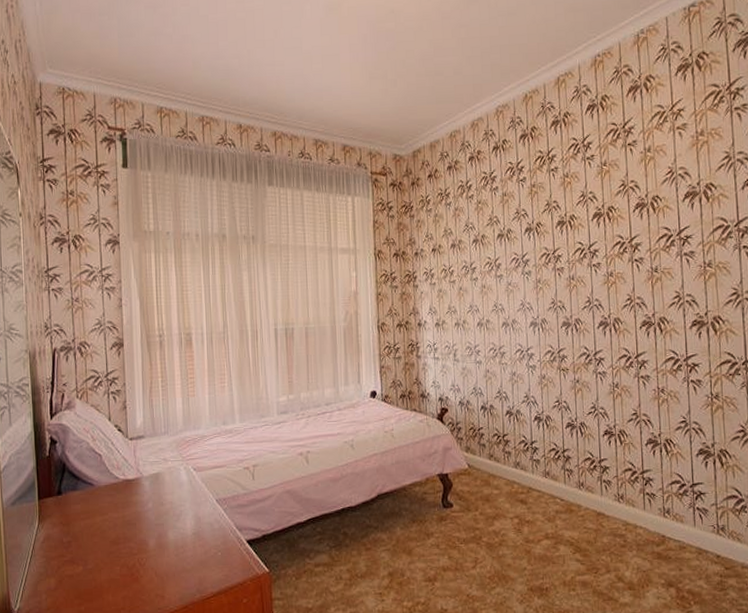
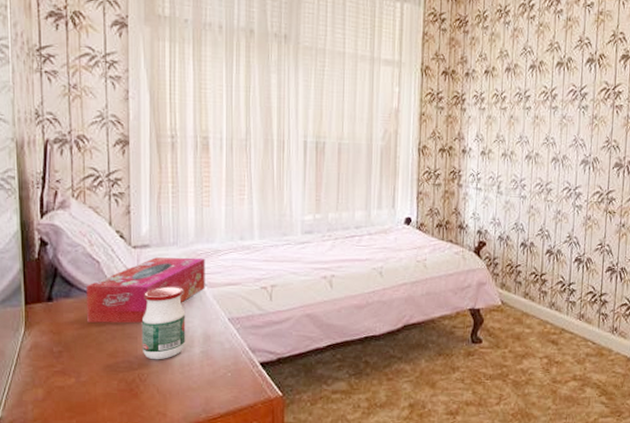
tissue box: none [91,444,194,512] -> present [87,257,205,324]
jar: none [139,473,179,544] -> present [141,286,186,360]

